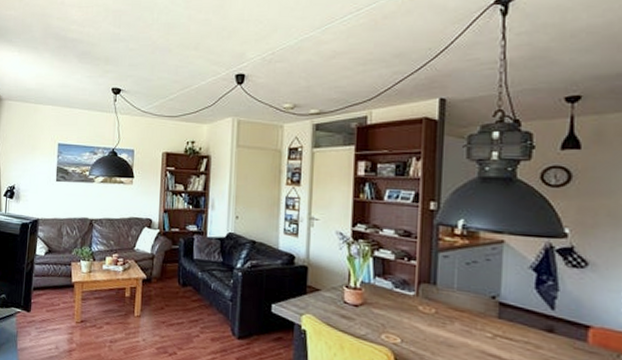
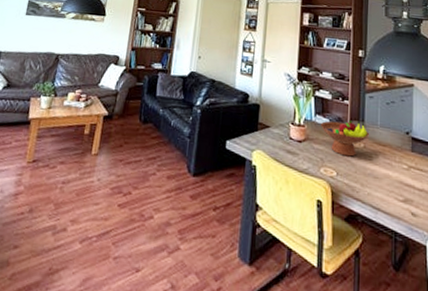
fruit bowl: none [380,283,444,323] -> present [320,120,370,157]

